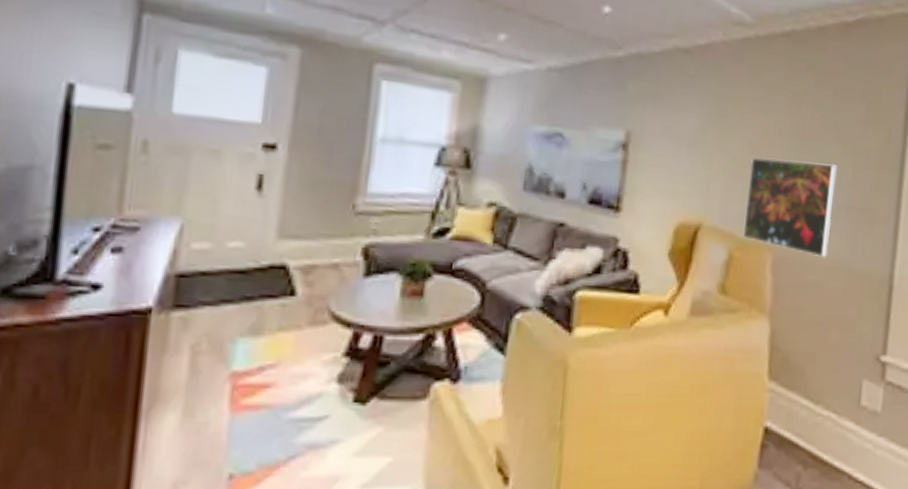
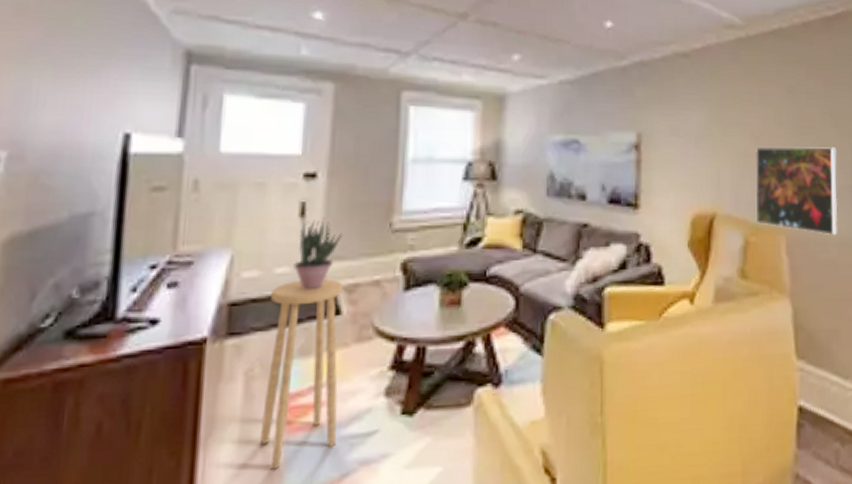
stool: none [203,256,299,446] -> present [259,279,343,470]
potted plant: none [247,192,301,268] -> present [293,217,342,291]

